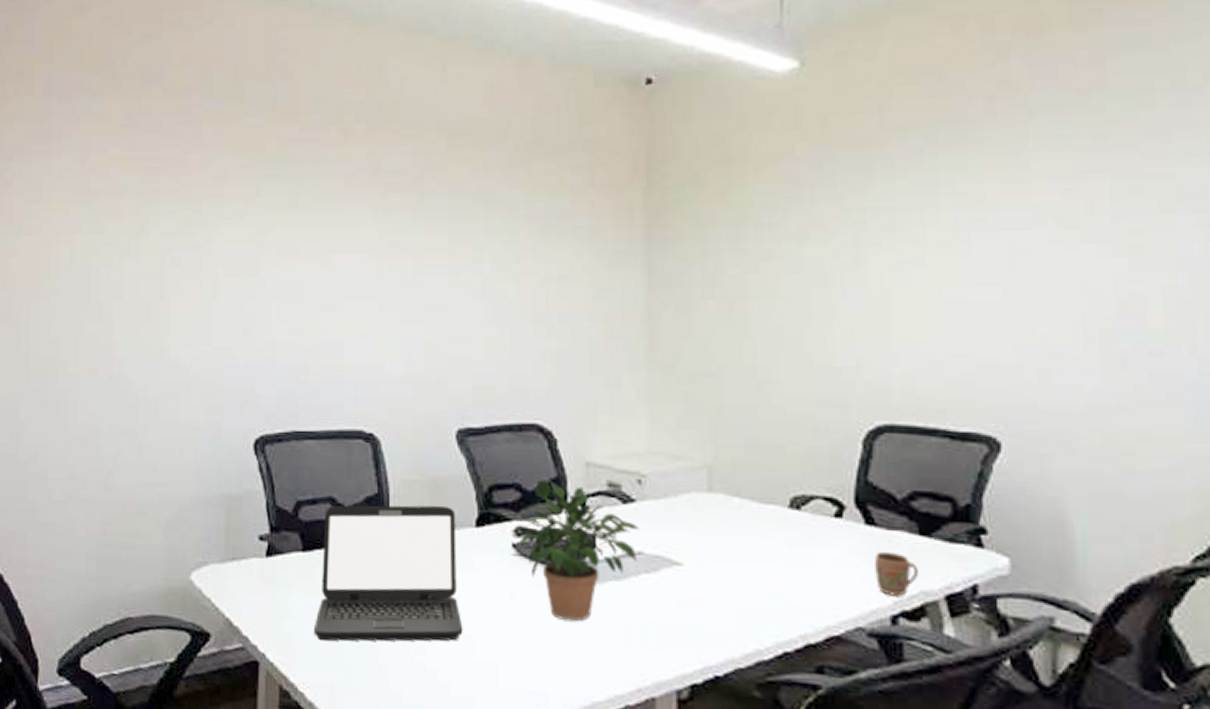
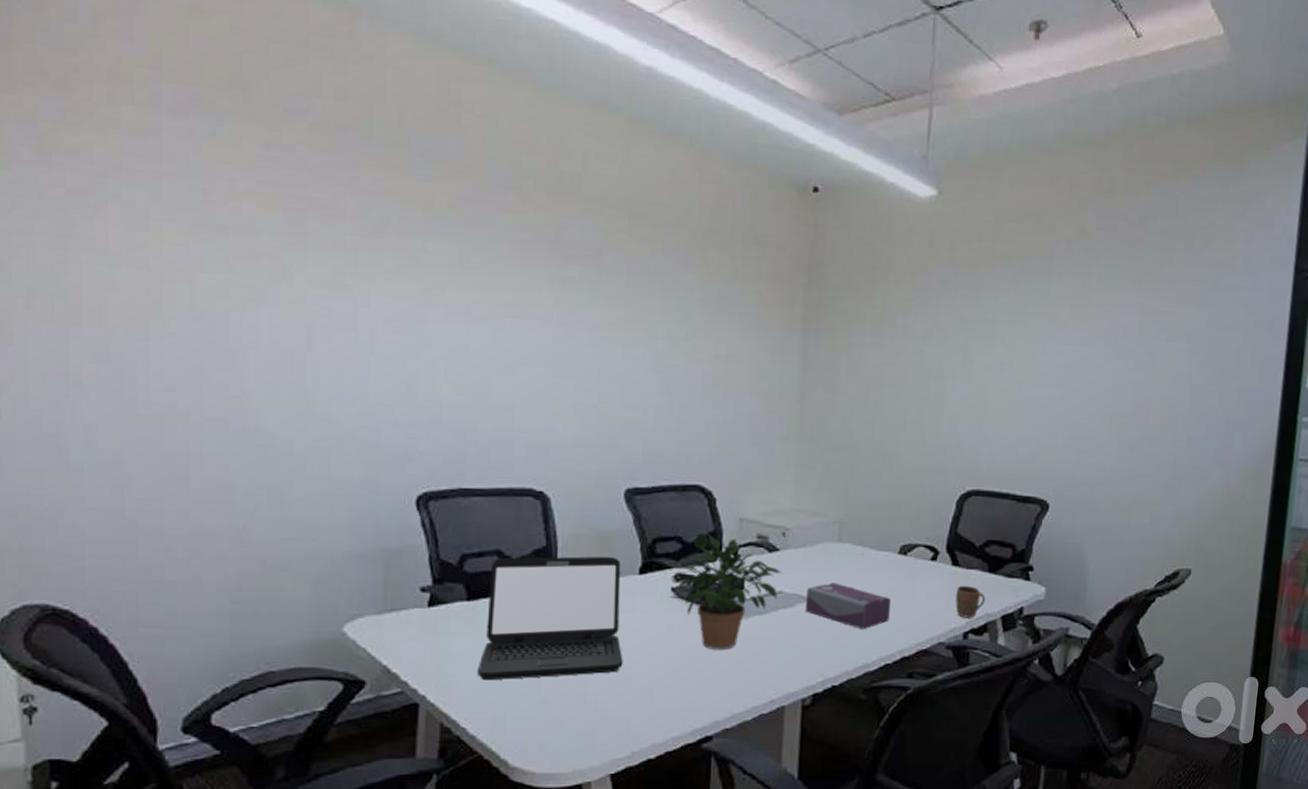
tissue box: none [673,543,784,605] -> present [806,582,891,630]

